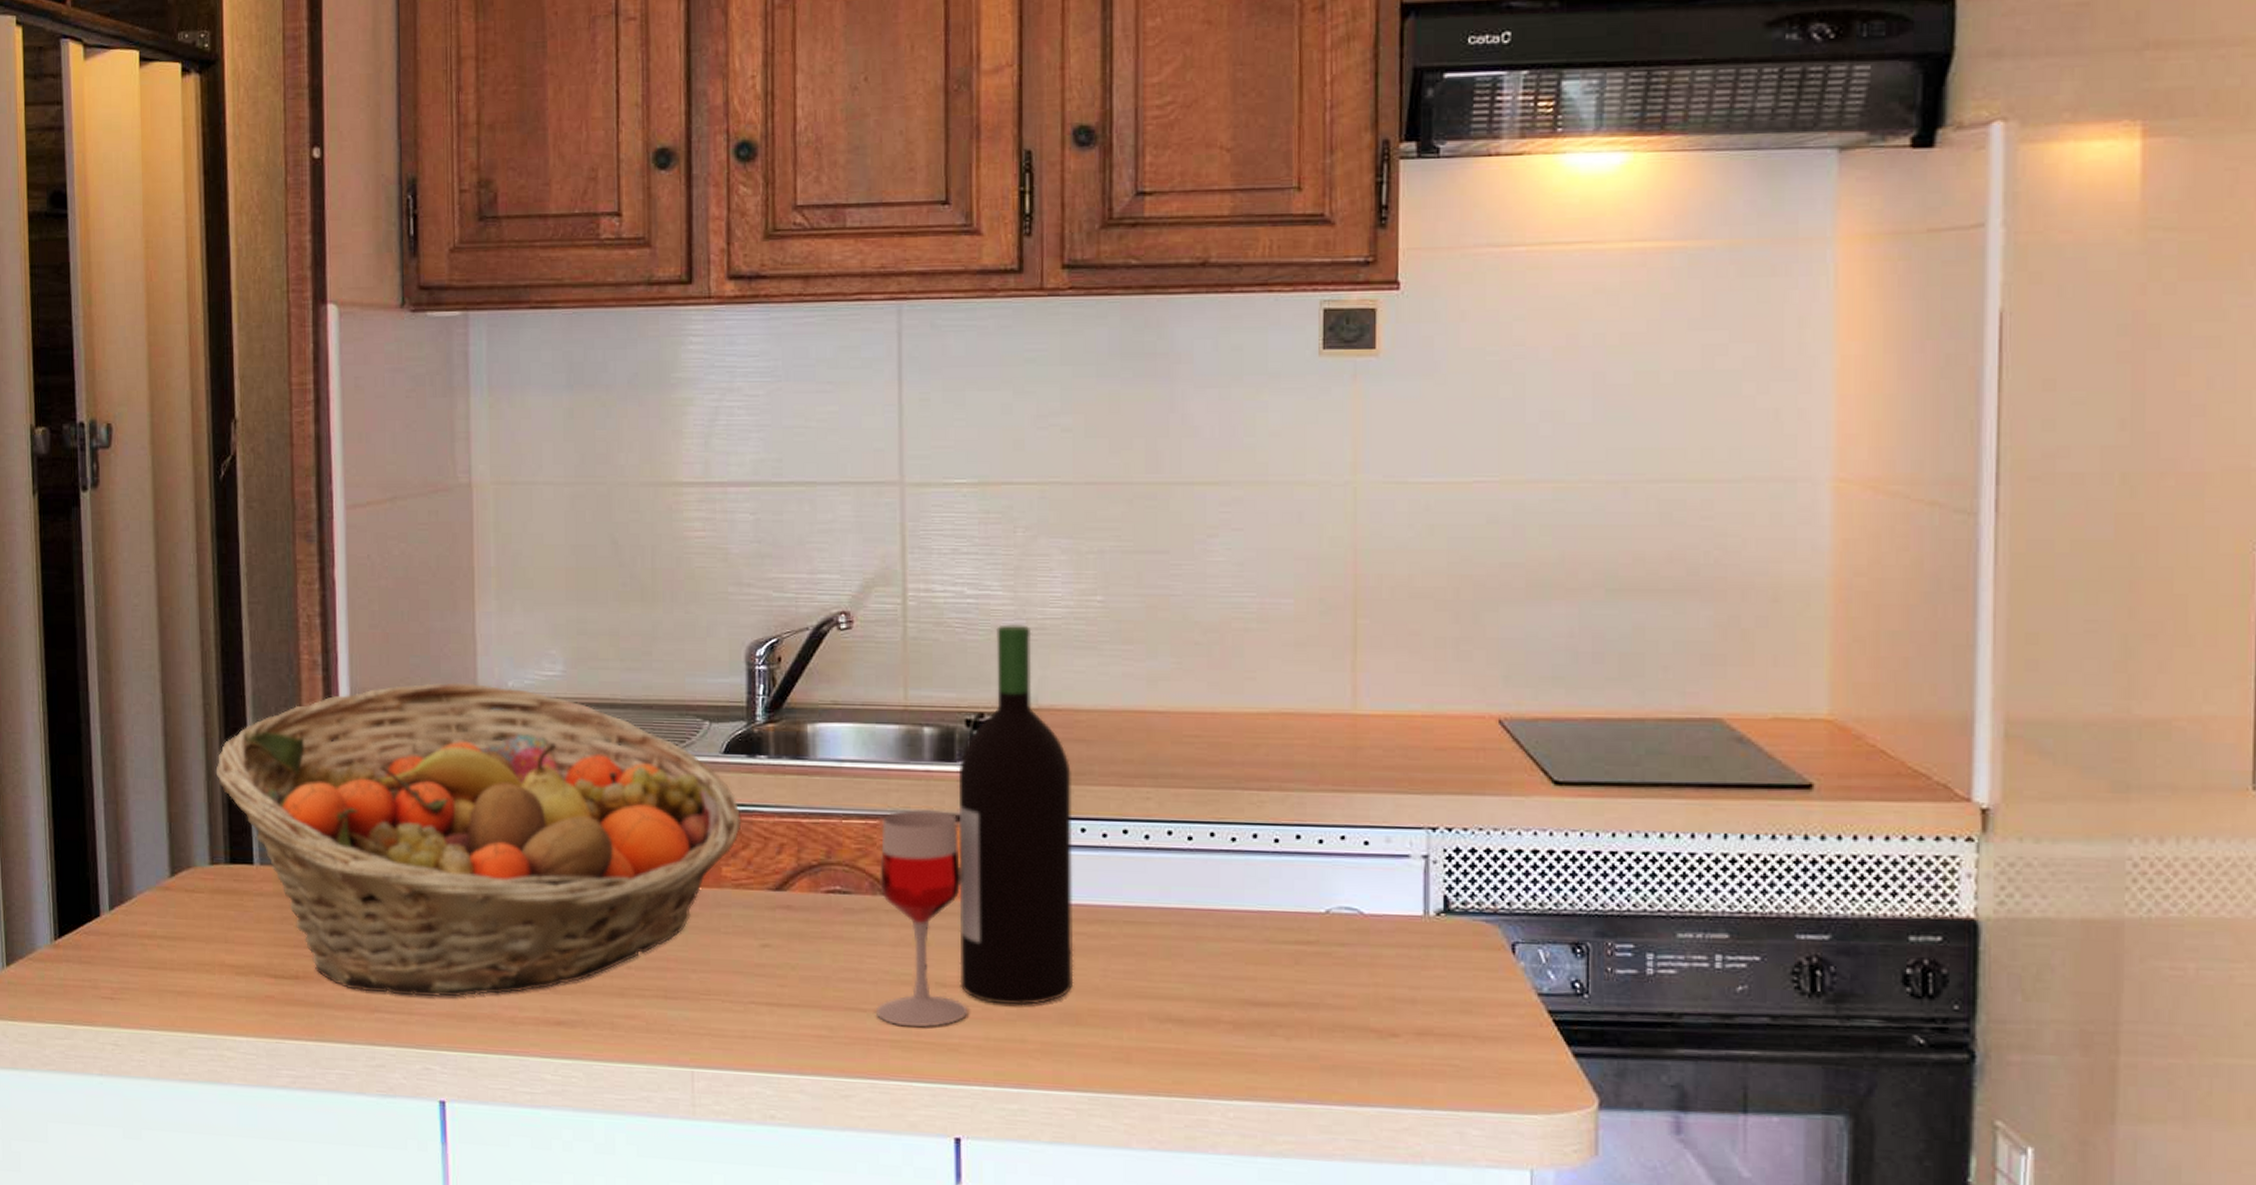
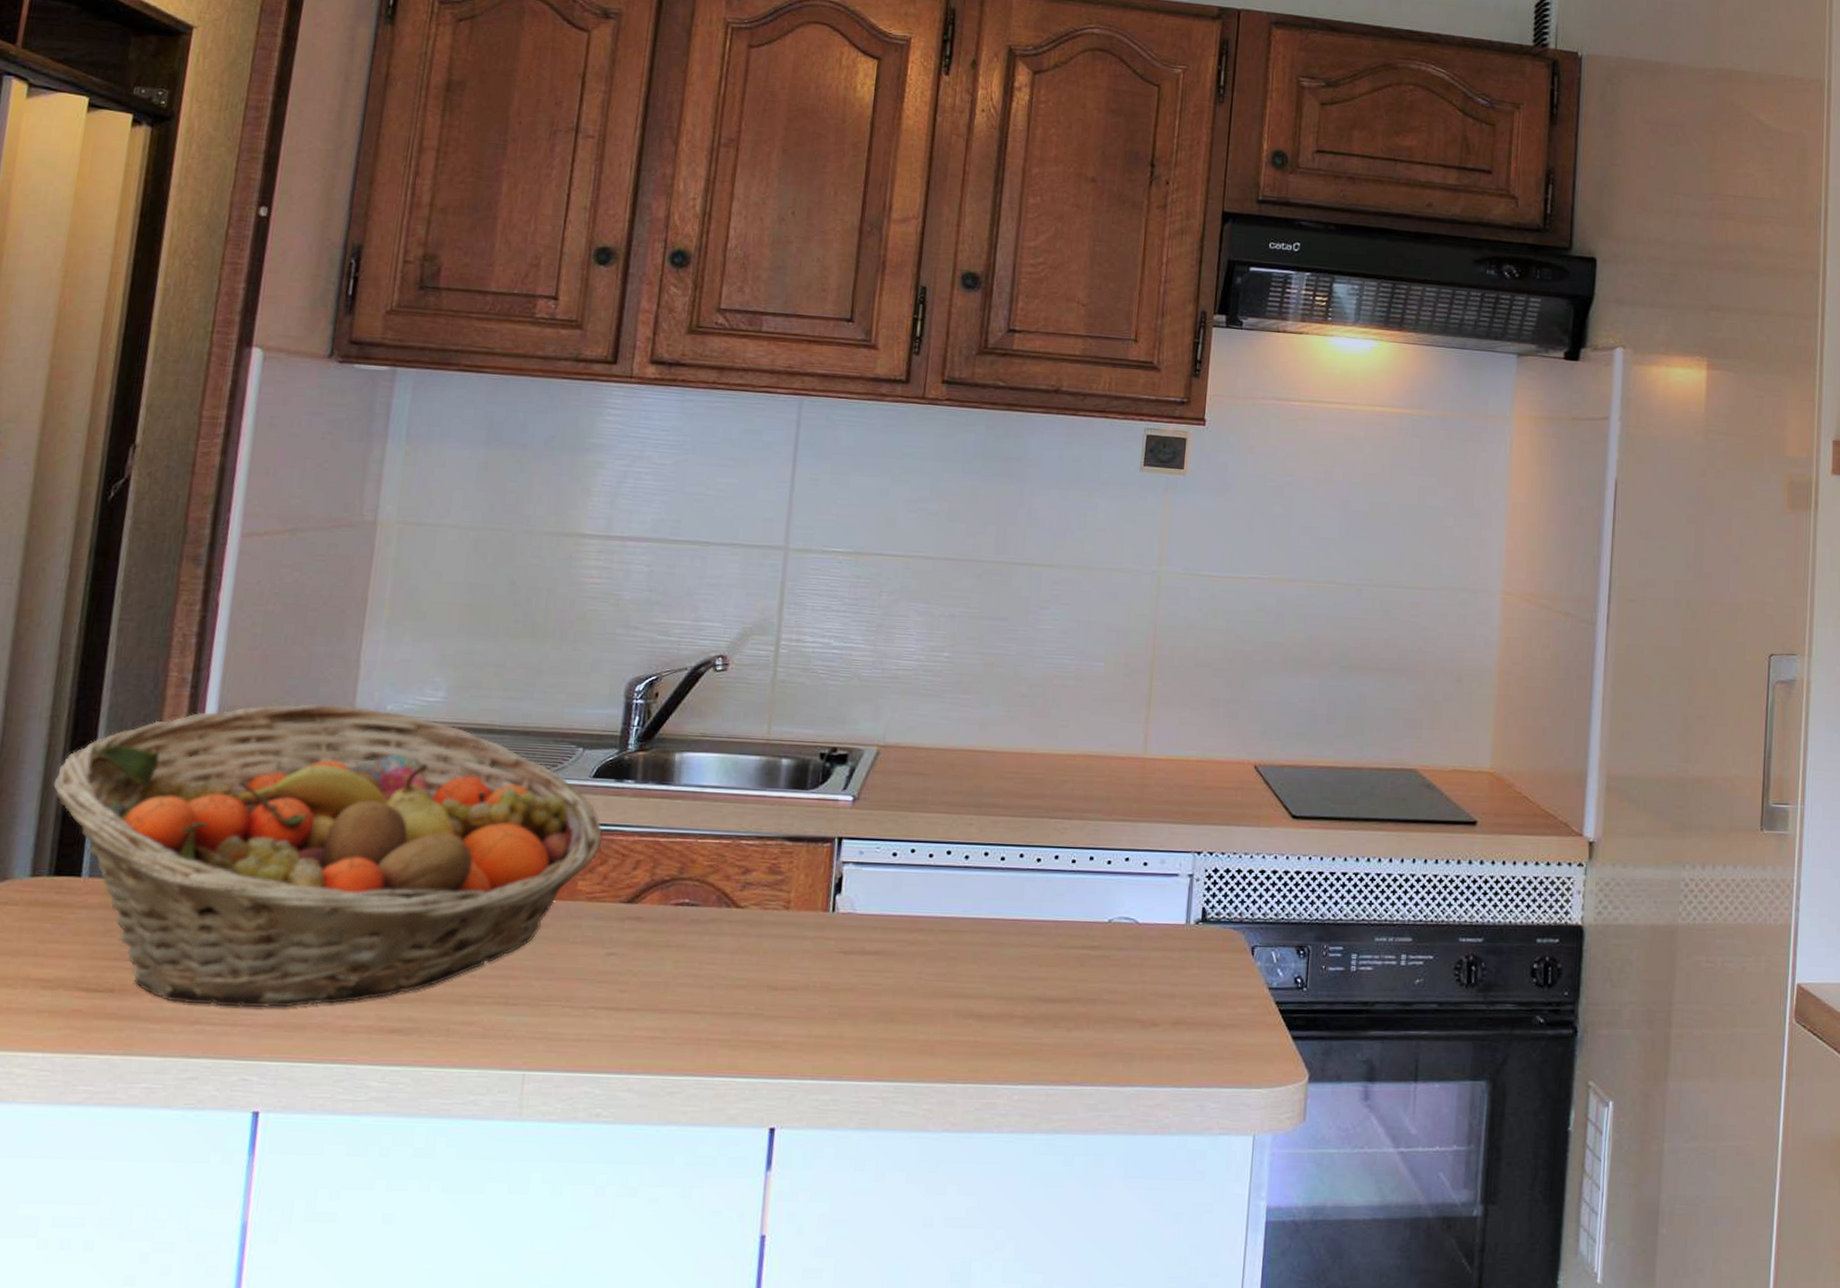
wine bottle: present [877,624,1074,1028] -> none [709,673,908,1028]

